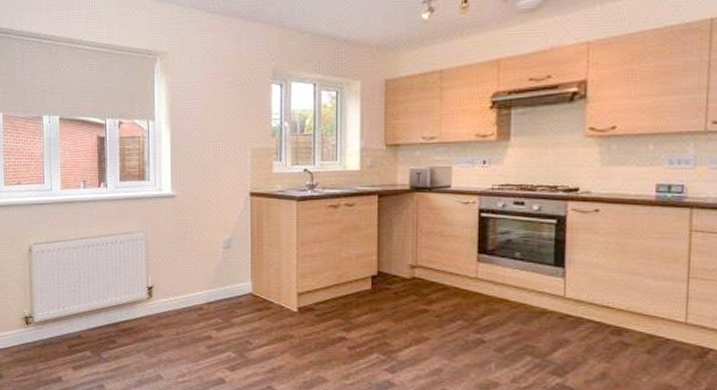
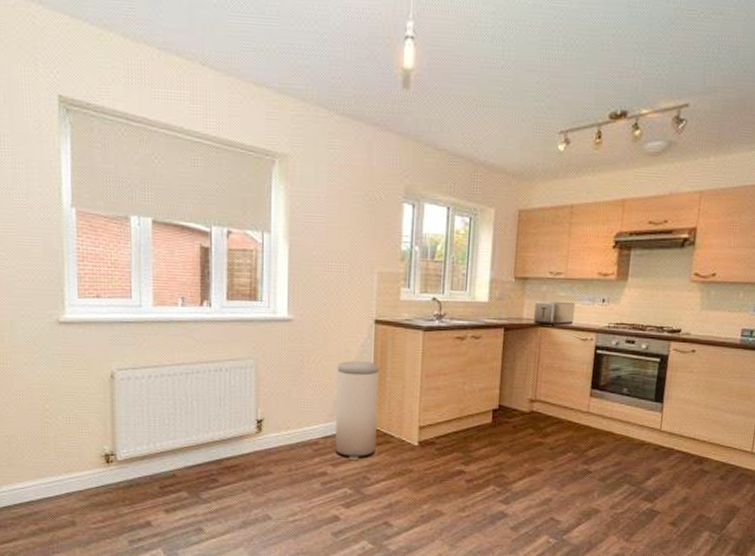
pedal bin: none [217,232,256,325] -> present [335,361,379,460]

